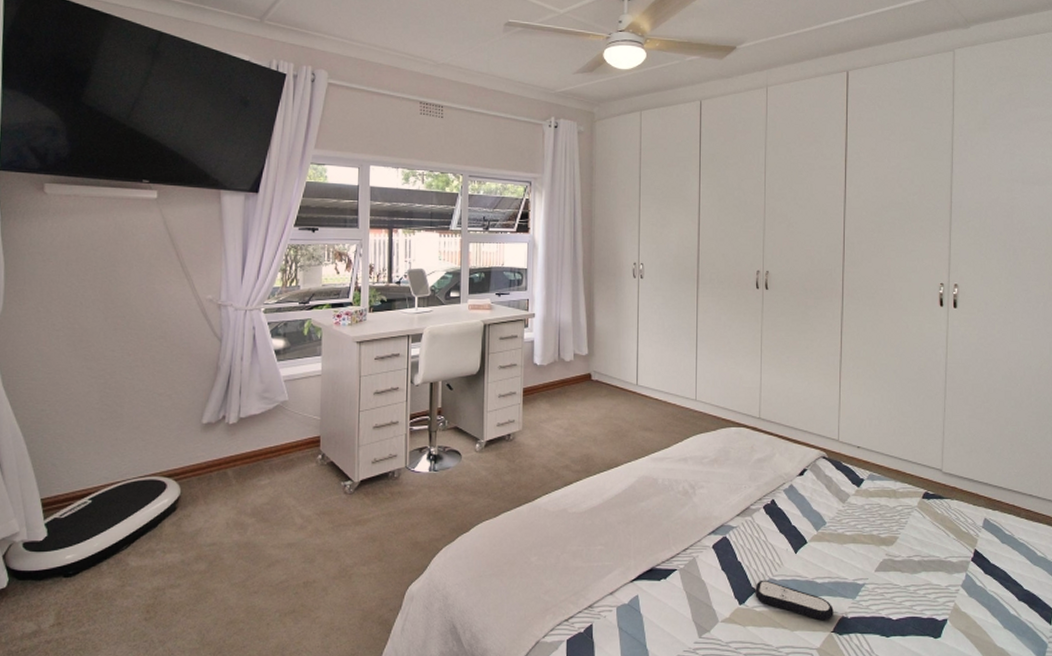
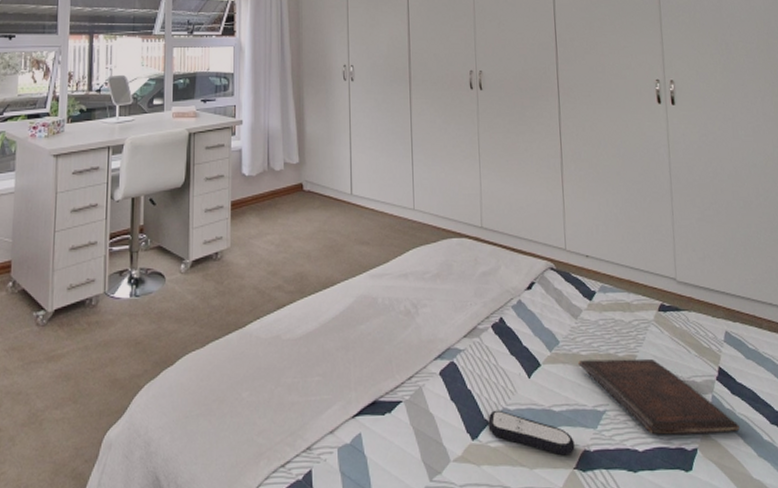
book: none [843,540,989,606] -> present [578,358,740,435]

